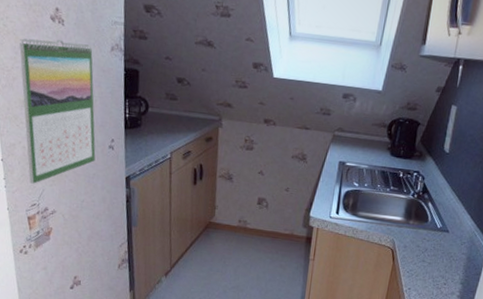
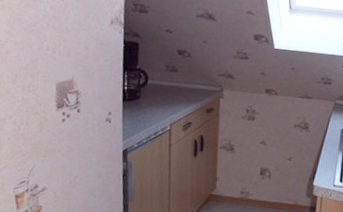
calendar: present [19,38,96,184] -> none [15,12,92,160]

